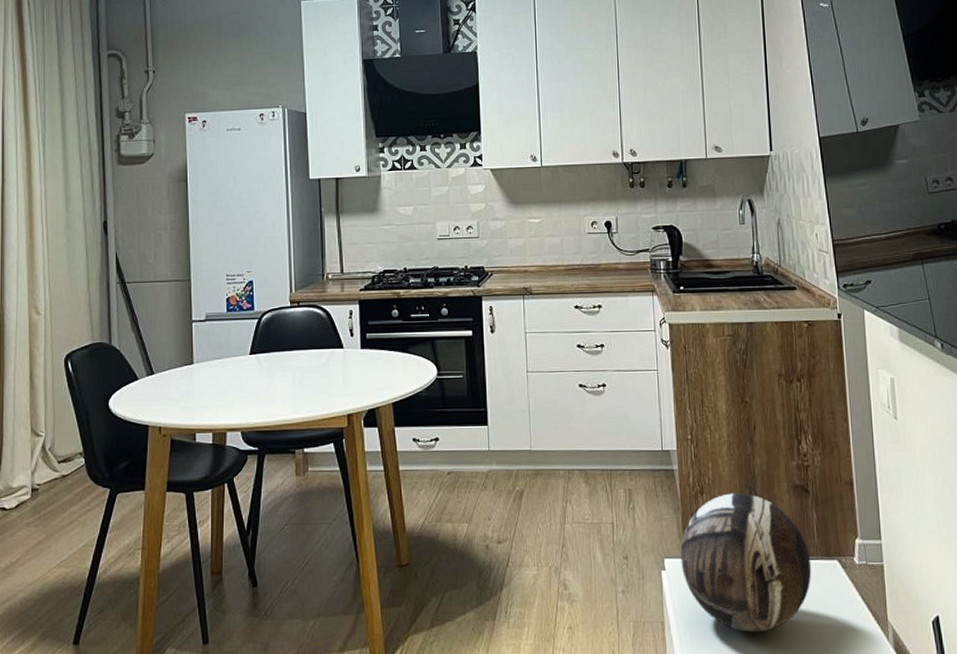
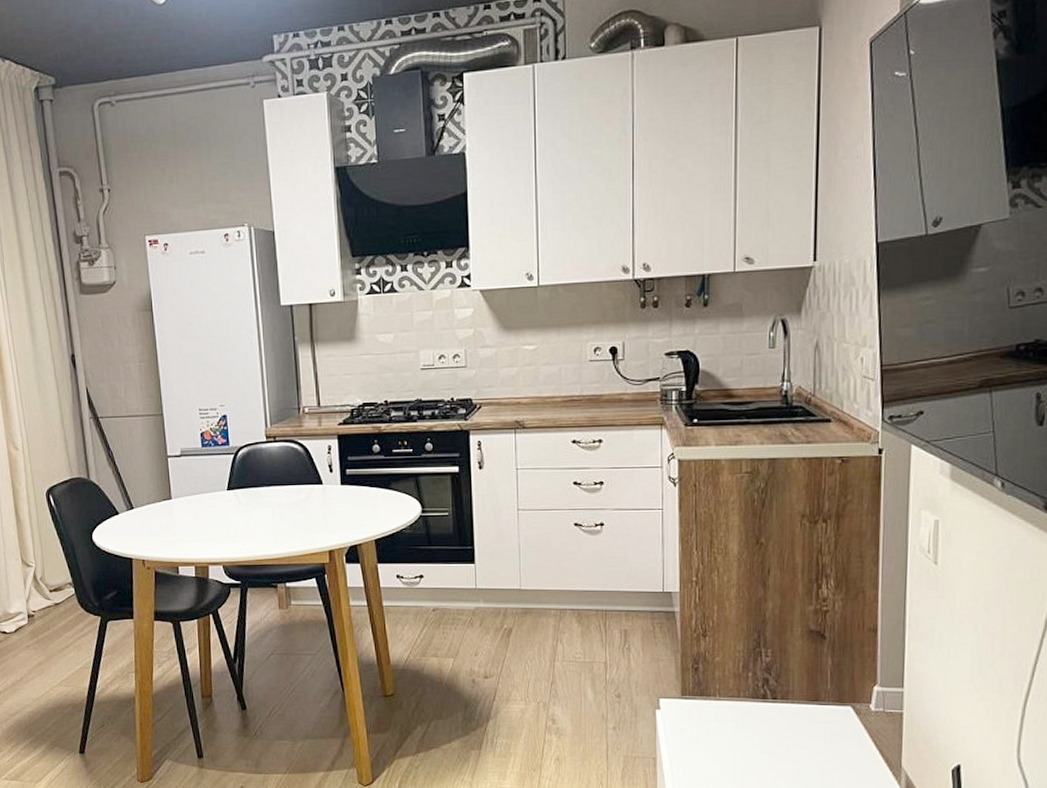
decorative bowl: present [680,493,812,633] -> none [677,636,821,772]

